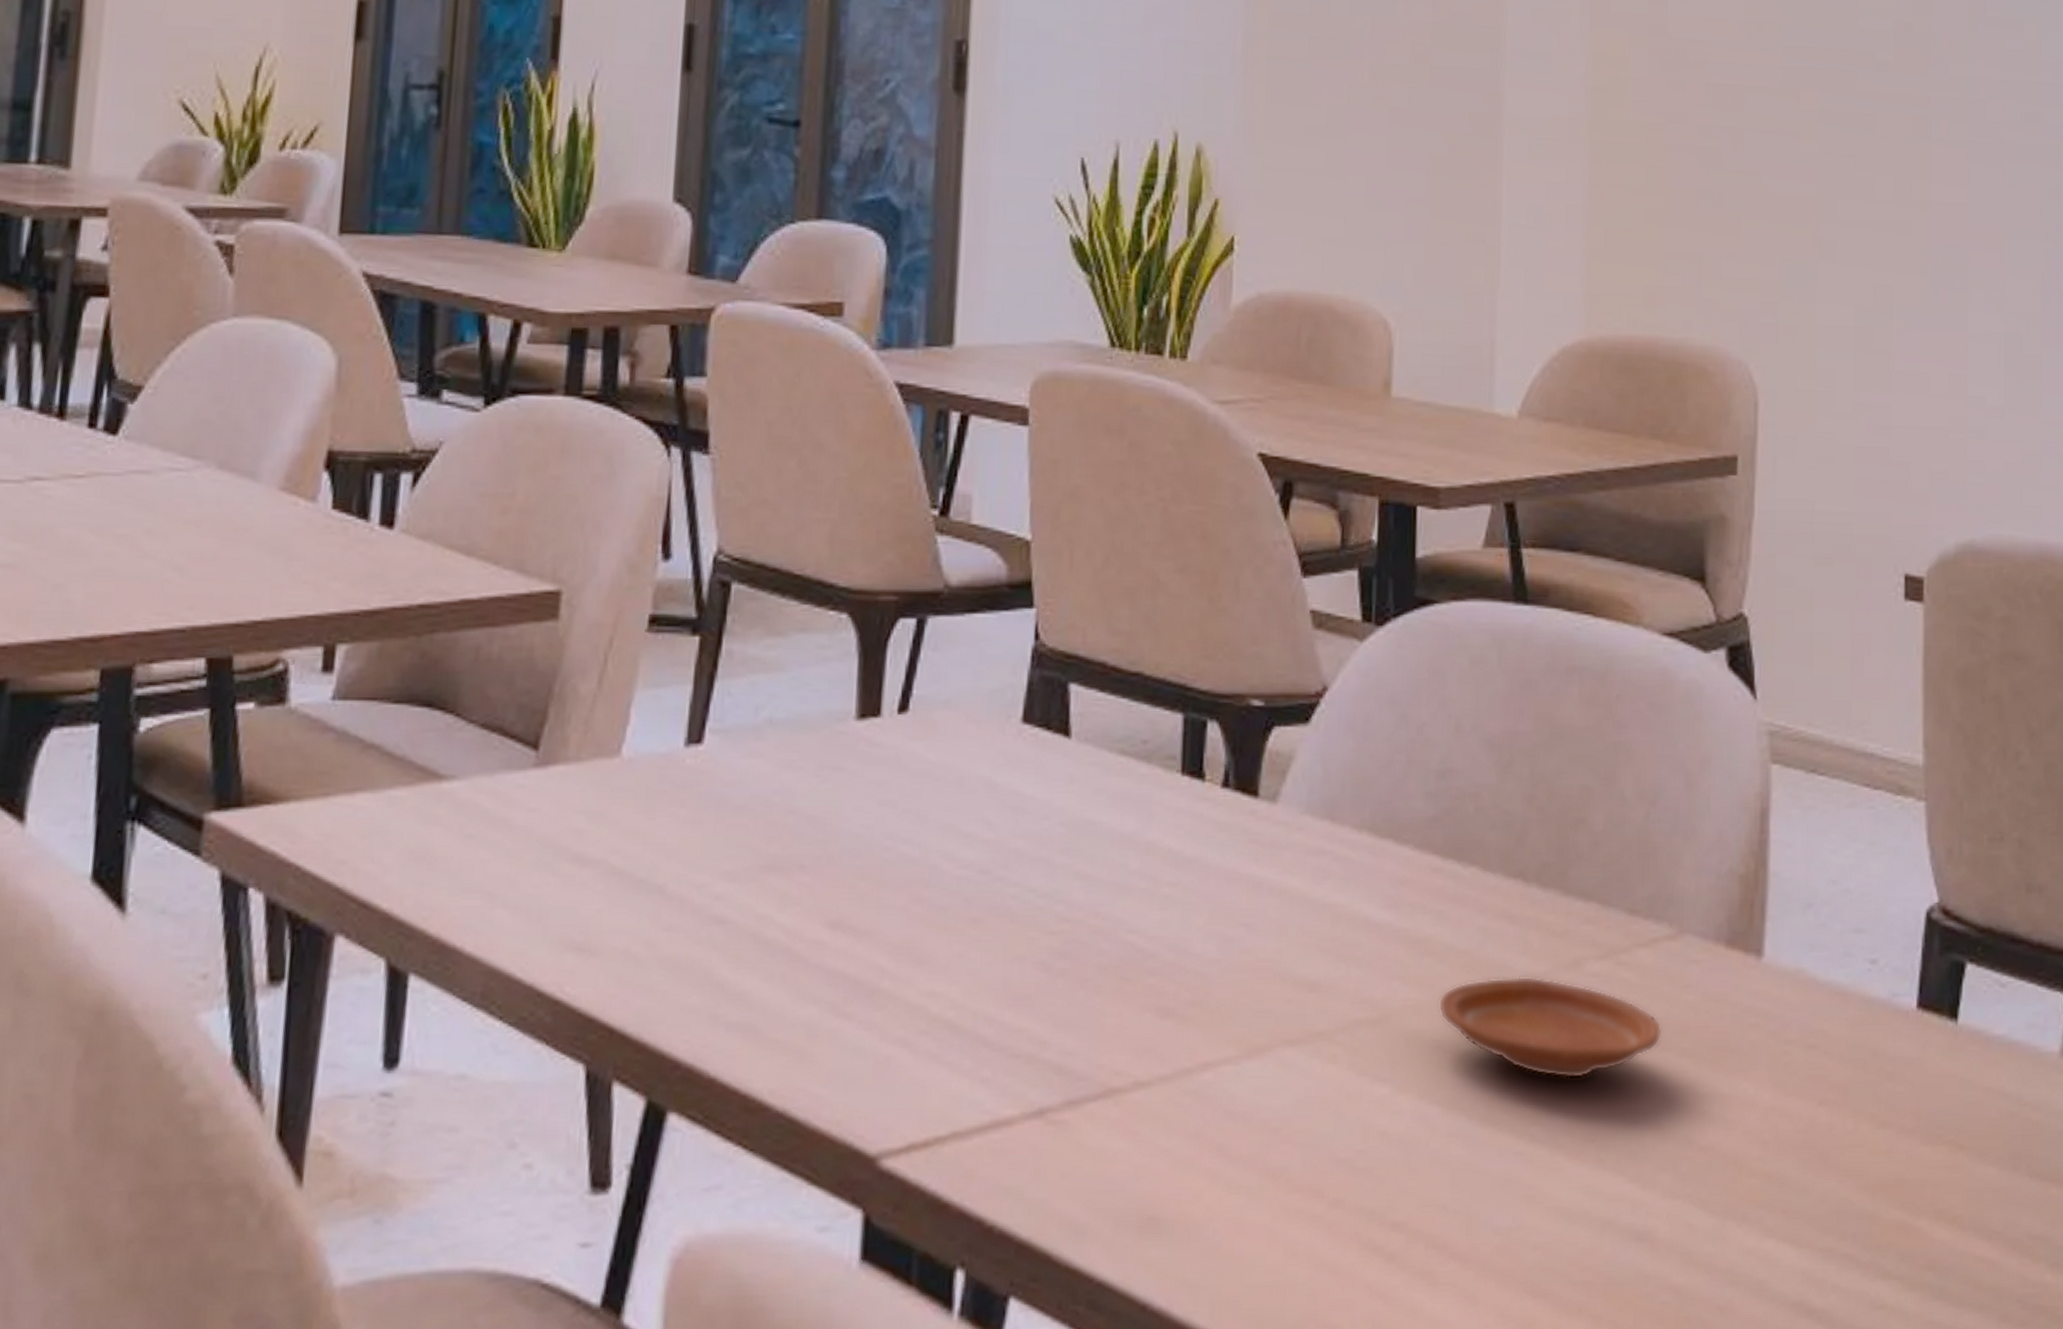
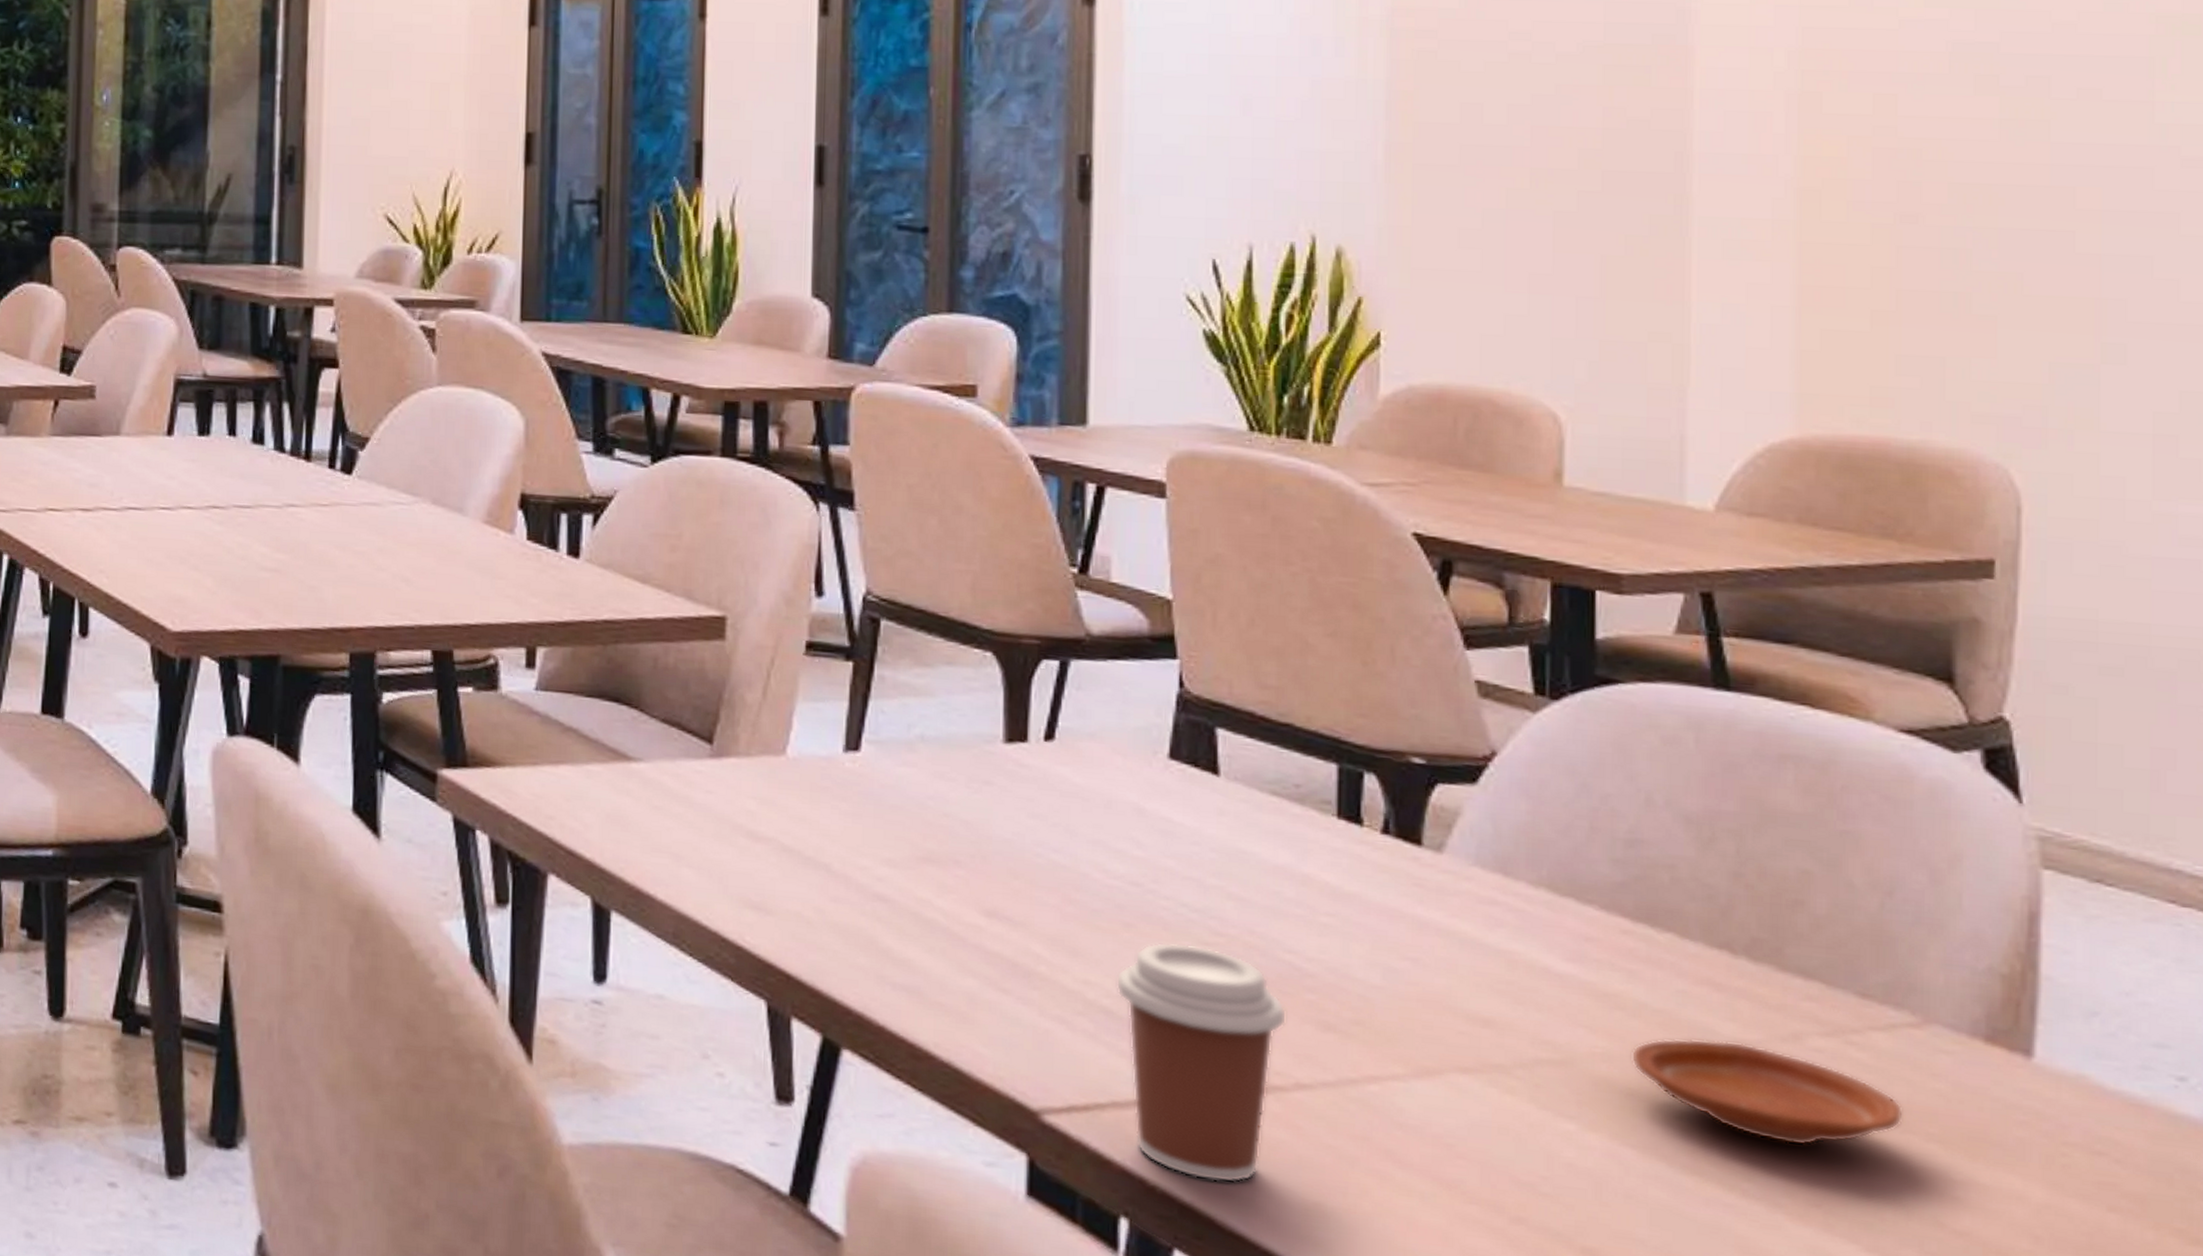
coffee cup: none [961,934,1128,1210] -> present [1116,942,1287,1184]

